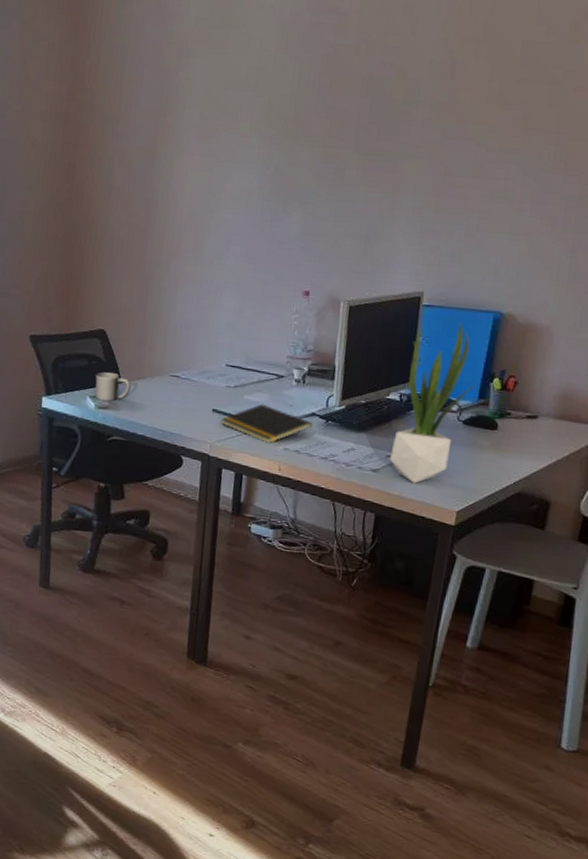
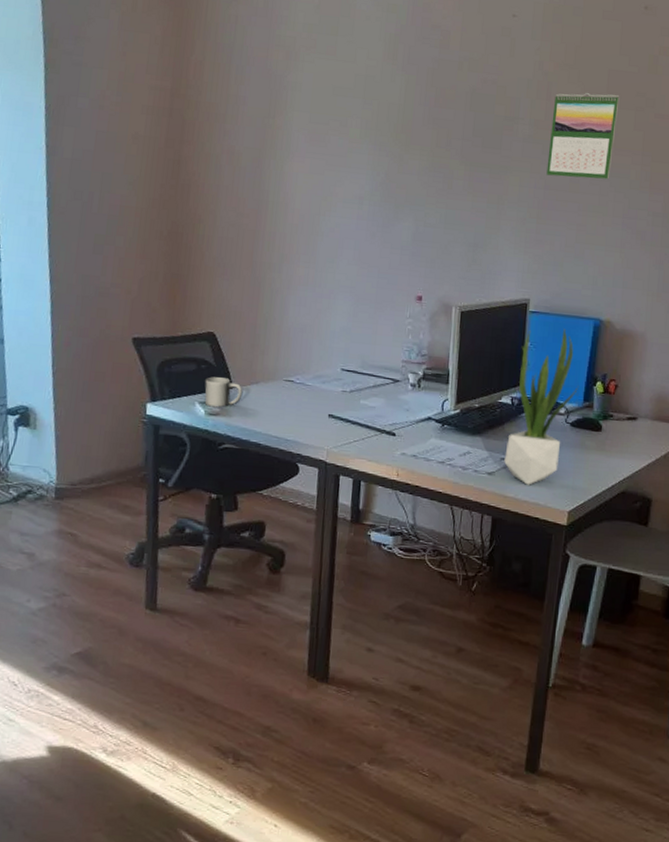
notepad: present [220,404,313,444] -> none [337,408,429,449]
calendar: none [447,68,534,162] -> present [546,93,620,180]

